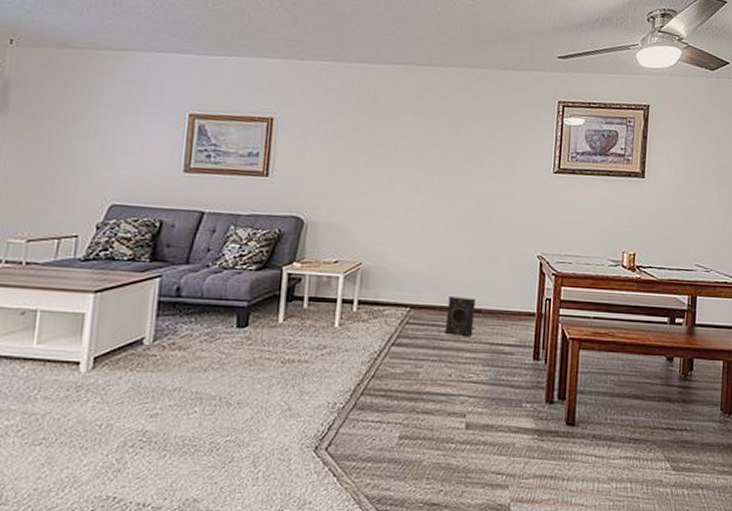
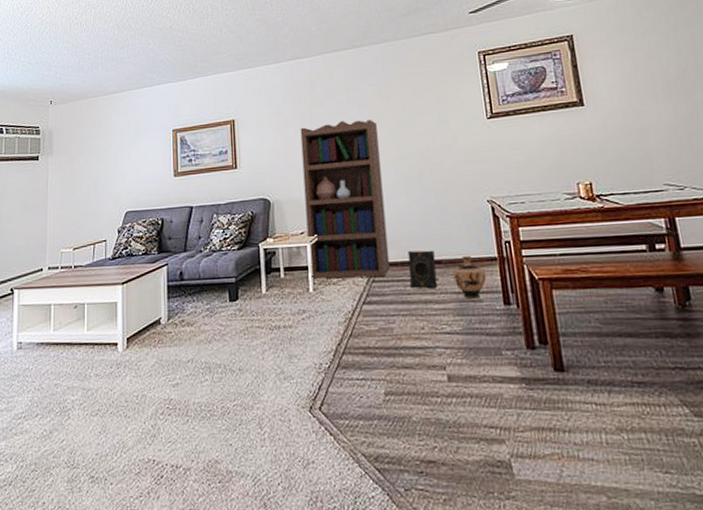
bookcase: none [338,143,440,320] -> present [300,120,390,279]
ceramic jug: none [490,309,522,351] -> present [452,256,486,299]

